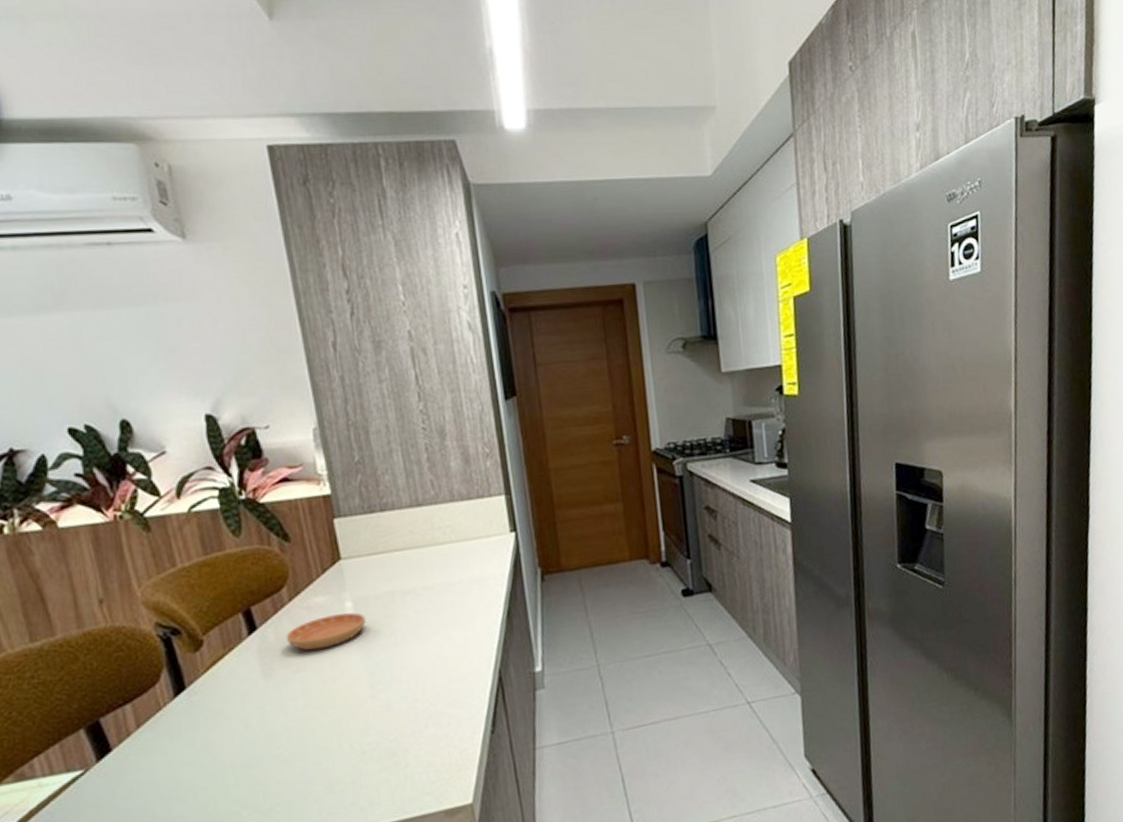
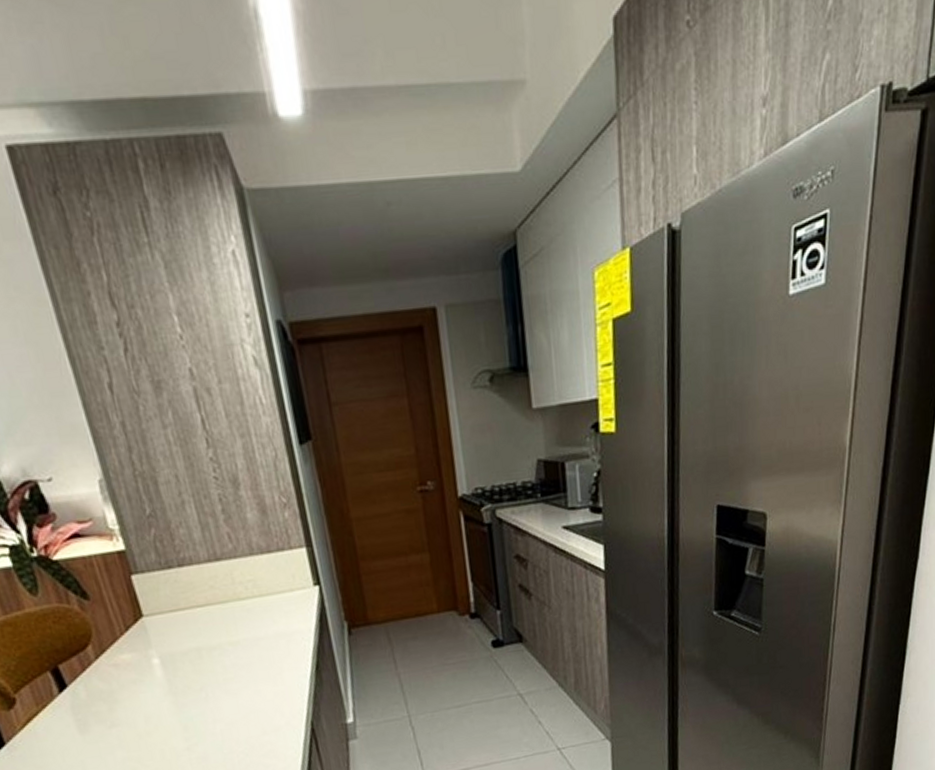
saucer: present [285,612,366,651] -> none [96,669,175,707]

